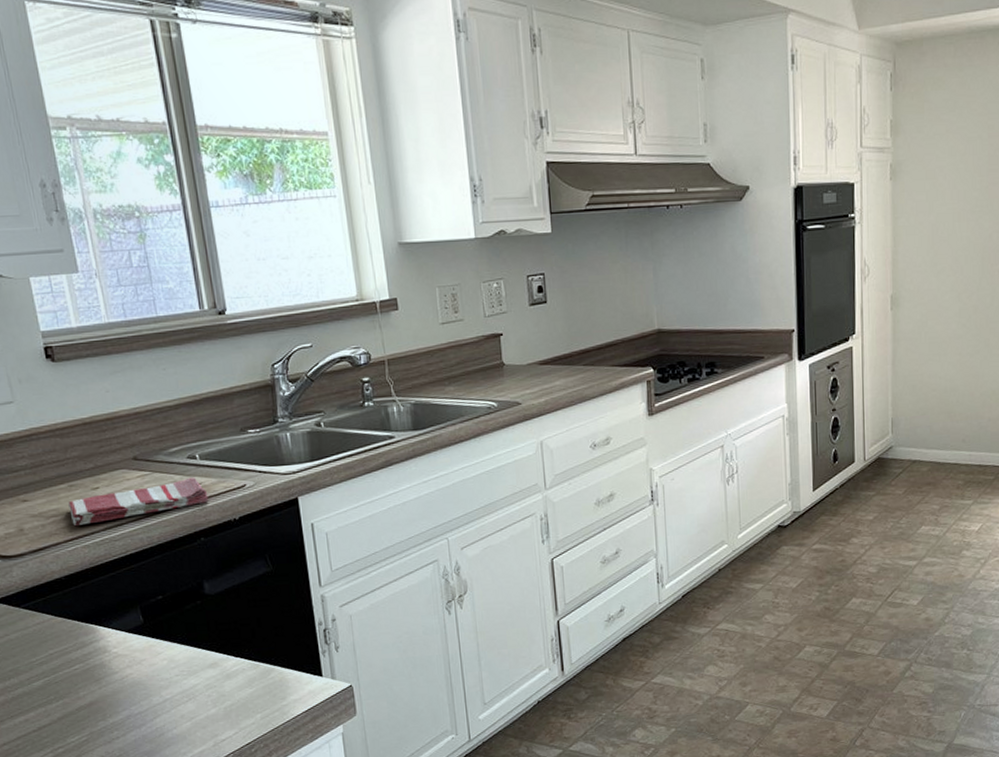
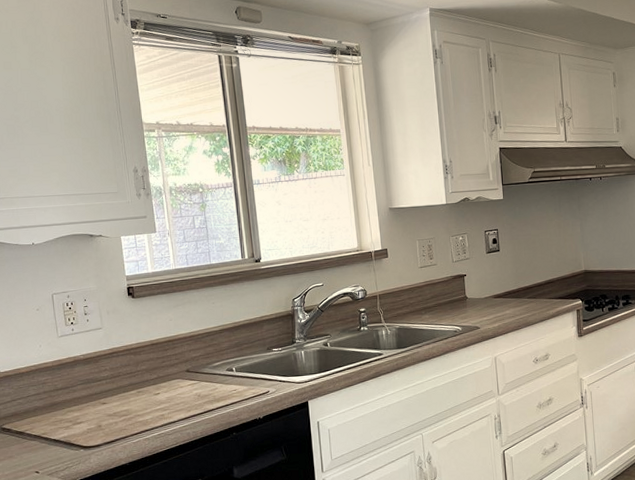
dish towel: present [68,477,209,525] -> none [136,385,241,423]

